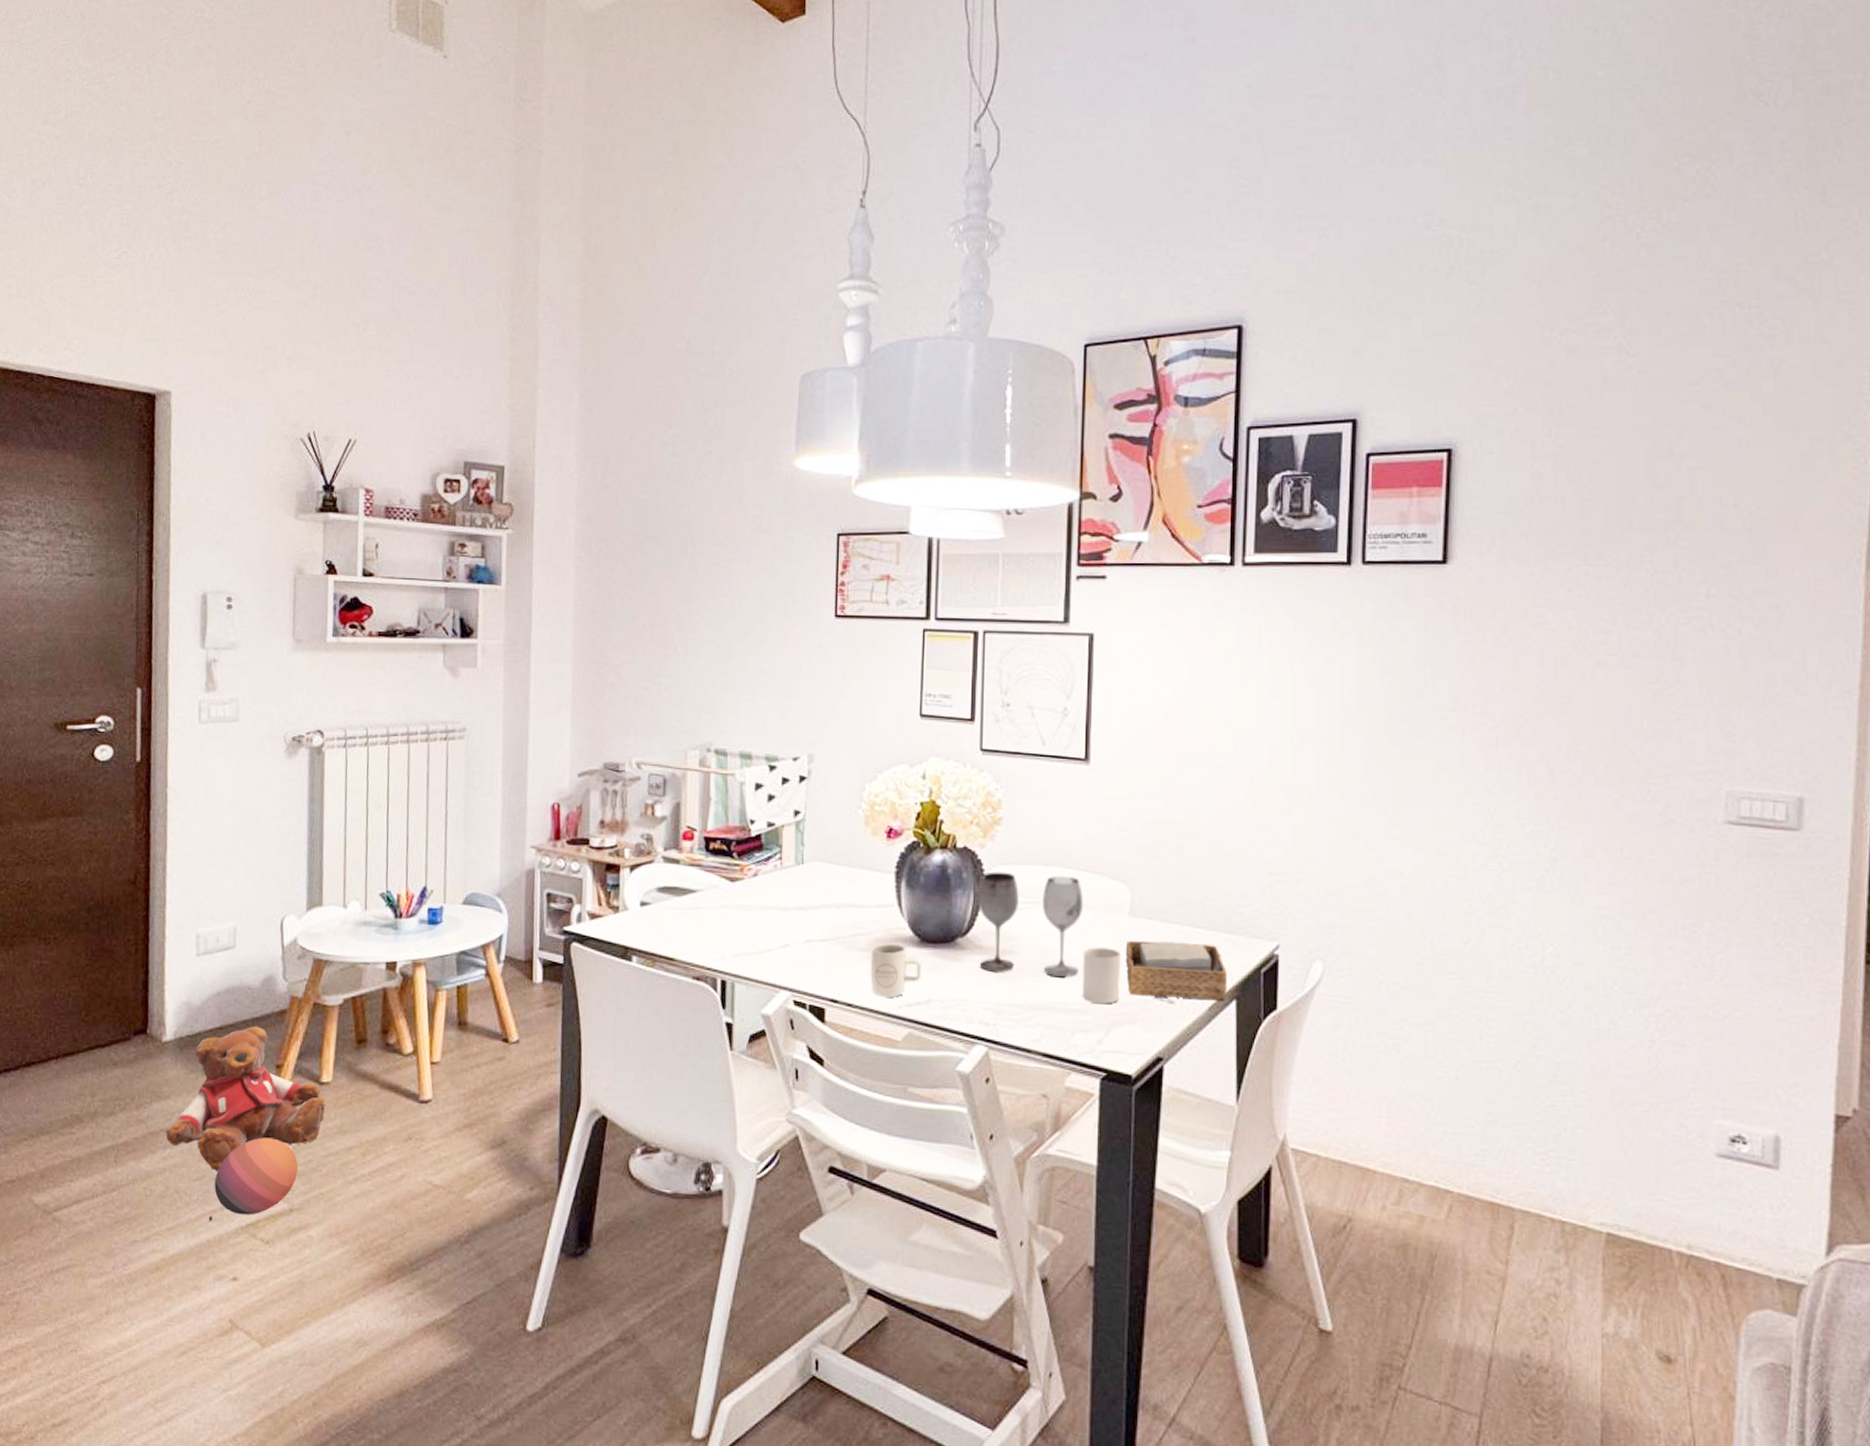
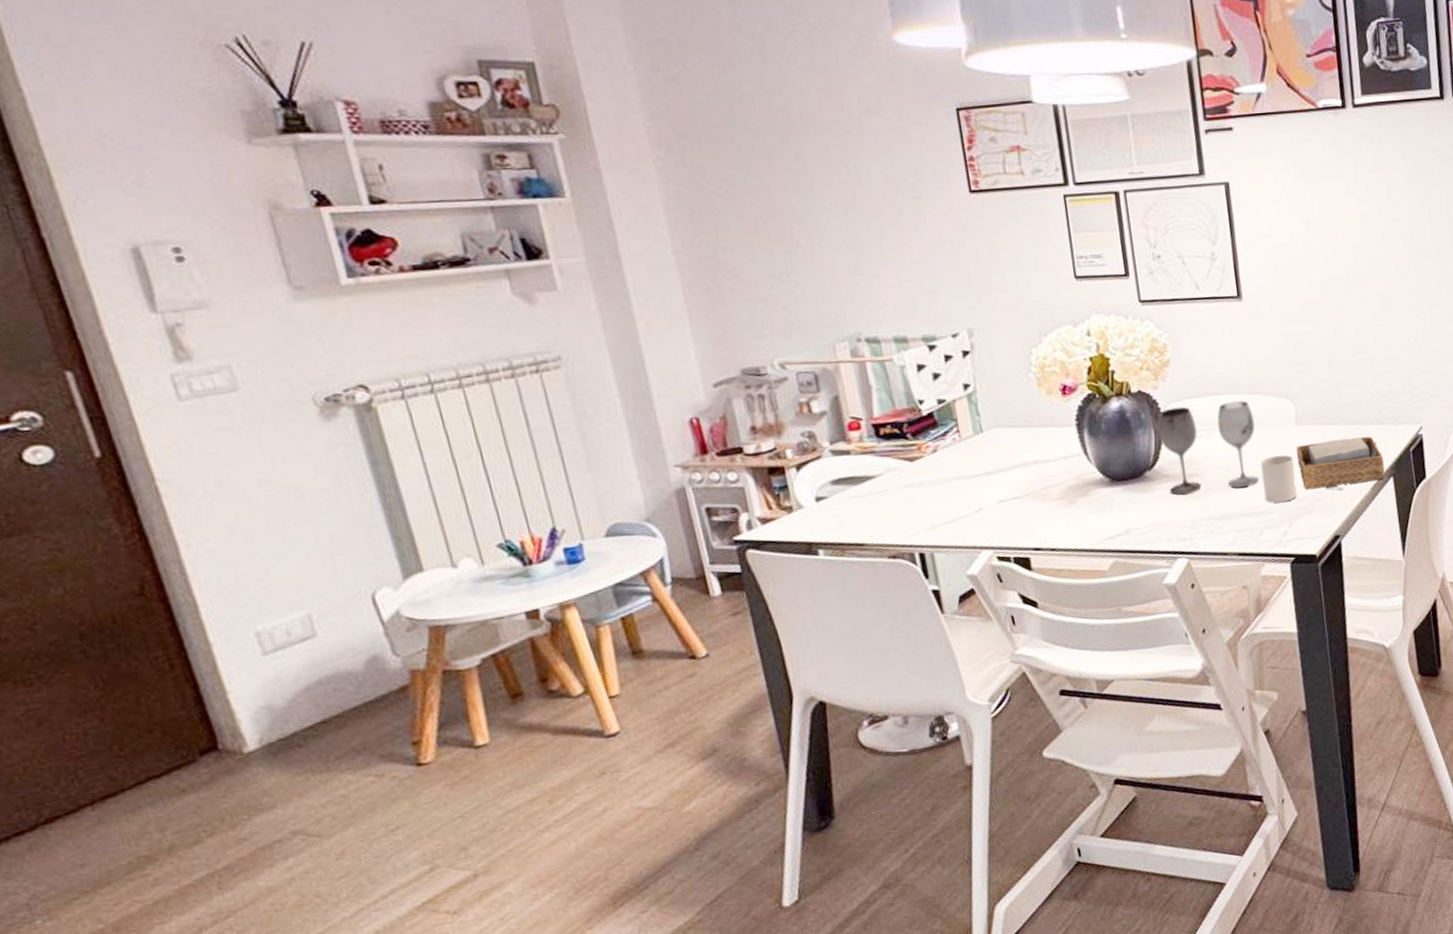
teddy bear: present [165,1026,326,1170] -> none [281,709,491,864]
ball: present [208,1137,299,1222] -> none [364,813,473,914]
mug: present [870,943,922,997] -> none [1065,487,1118,537]

